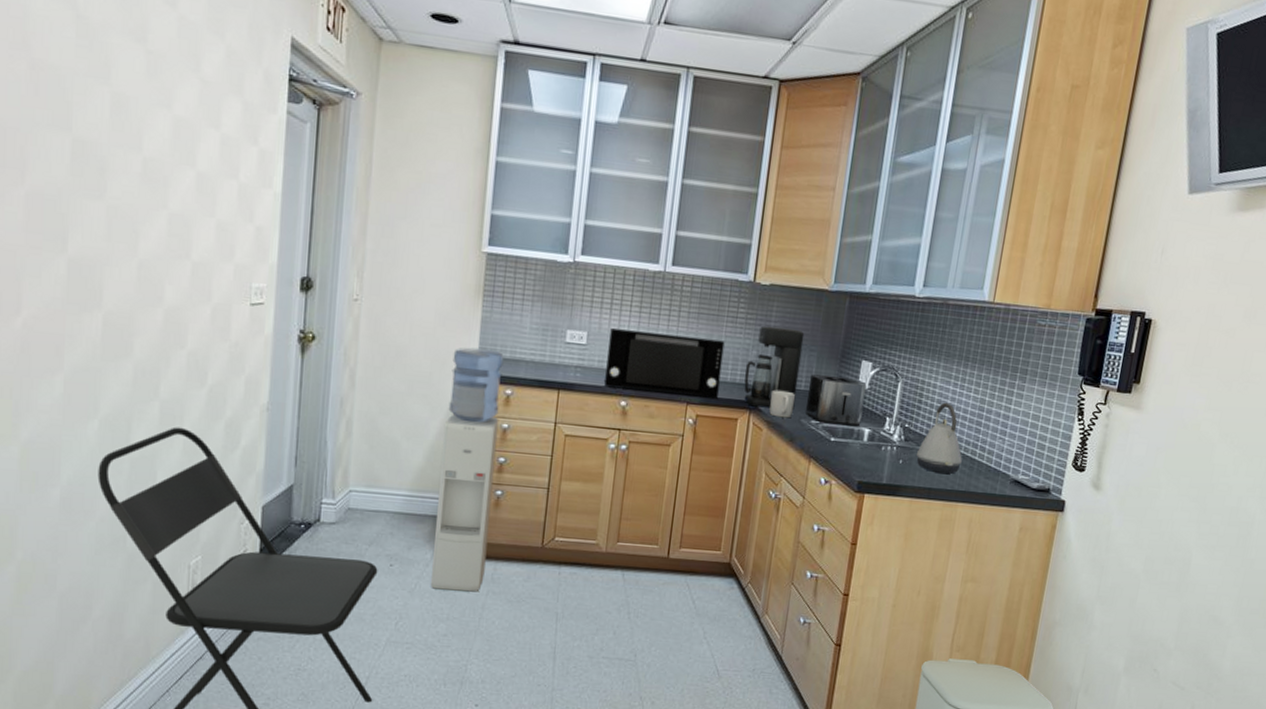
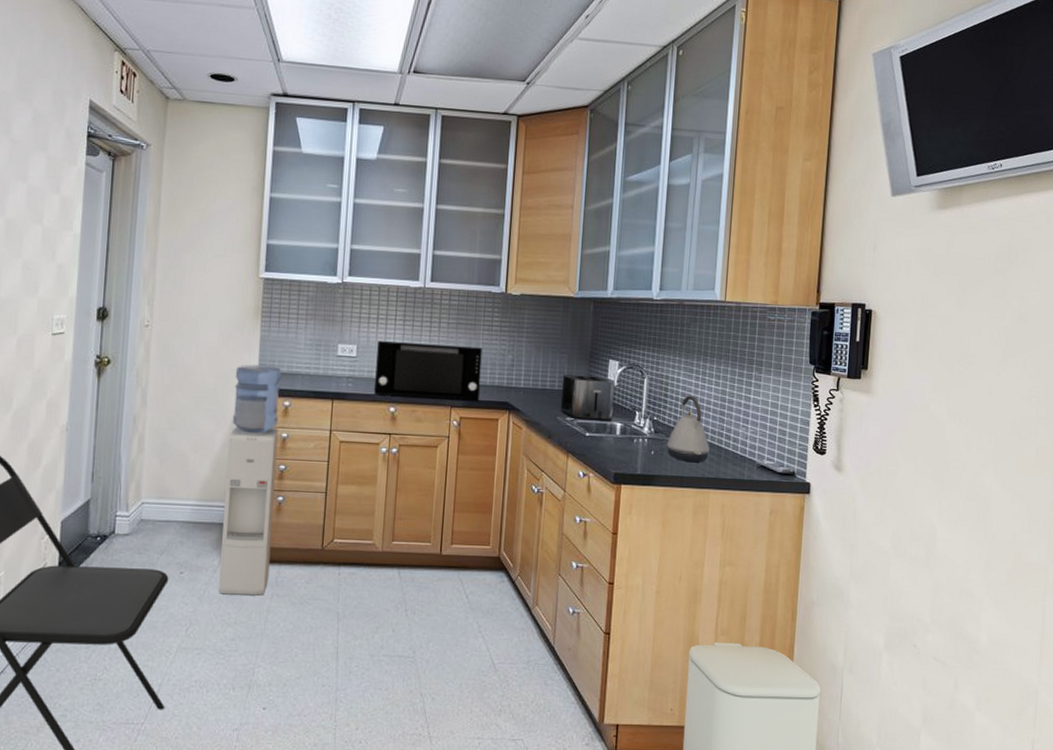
coffee maker: present [744,326,805,409] -> none [502,332,555,408]
mug: present [769,389,796,419] -> none [527,390,551,417]

